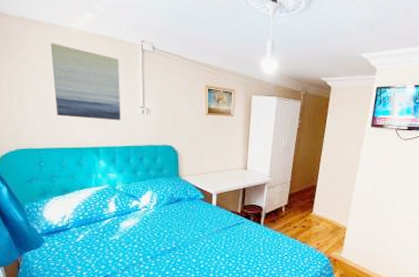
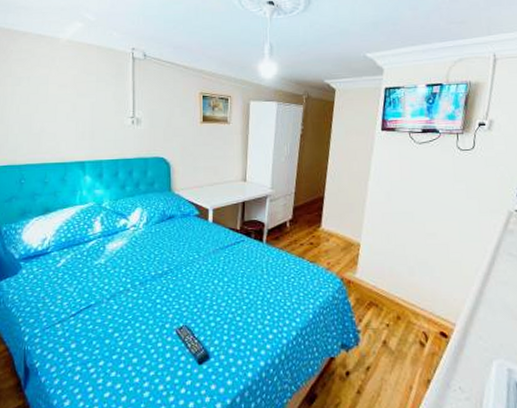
wall art: present [50,43,121,121] -> none [37,54,110,133]

